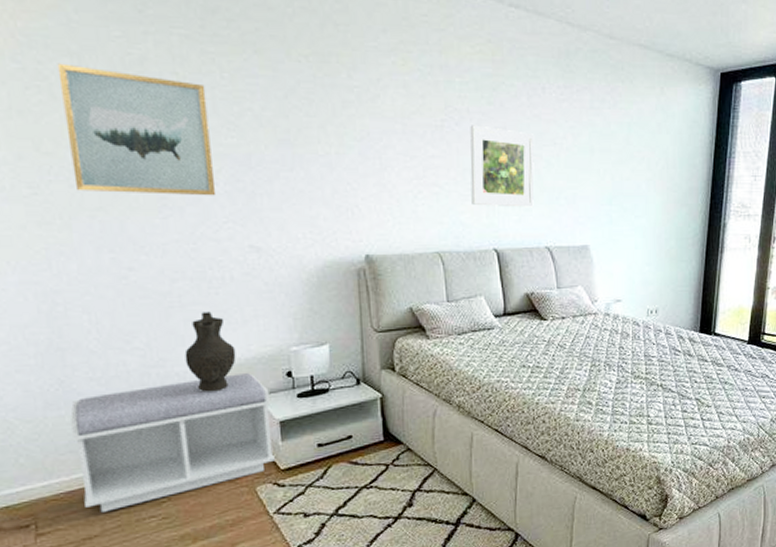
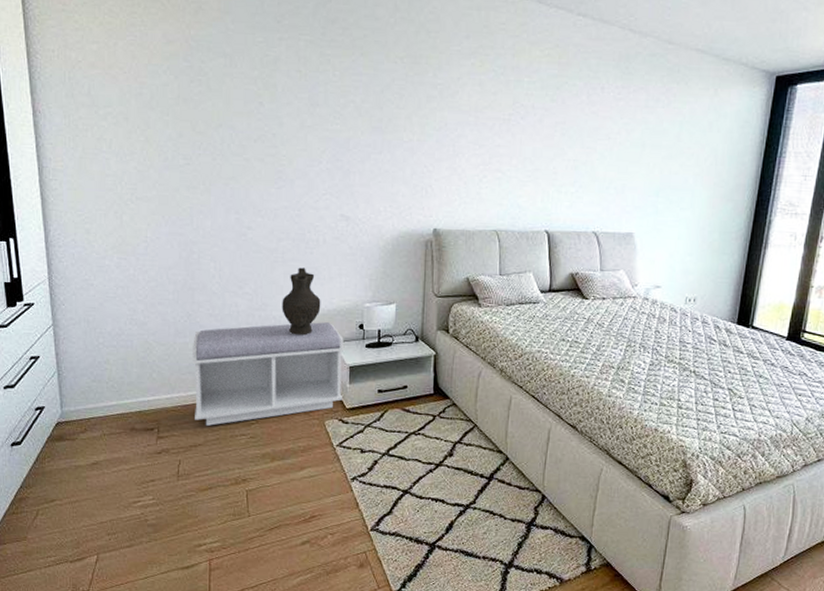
wall art: present [57,63,217,196] -> none [215,62,321,172]
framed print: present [470,125,535,208] -> none [529,119,591,195]

